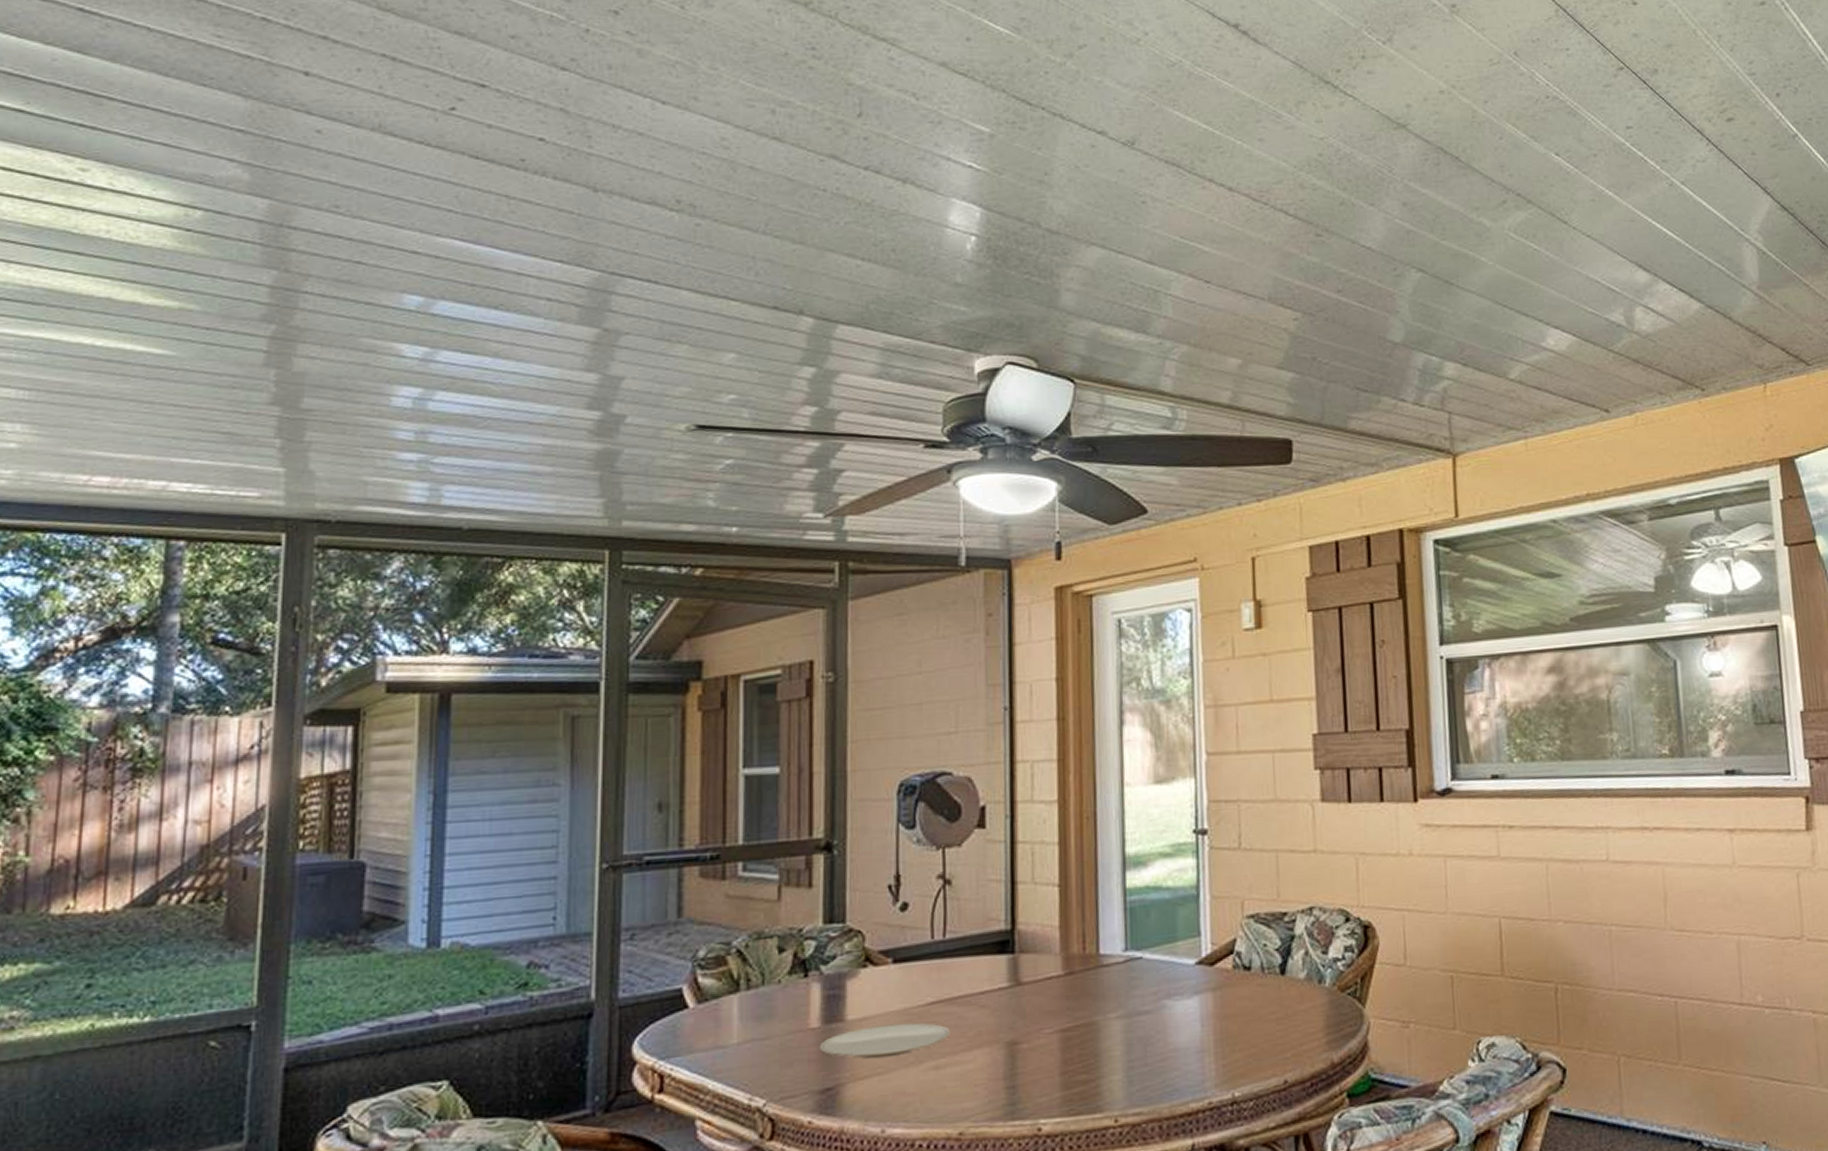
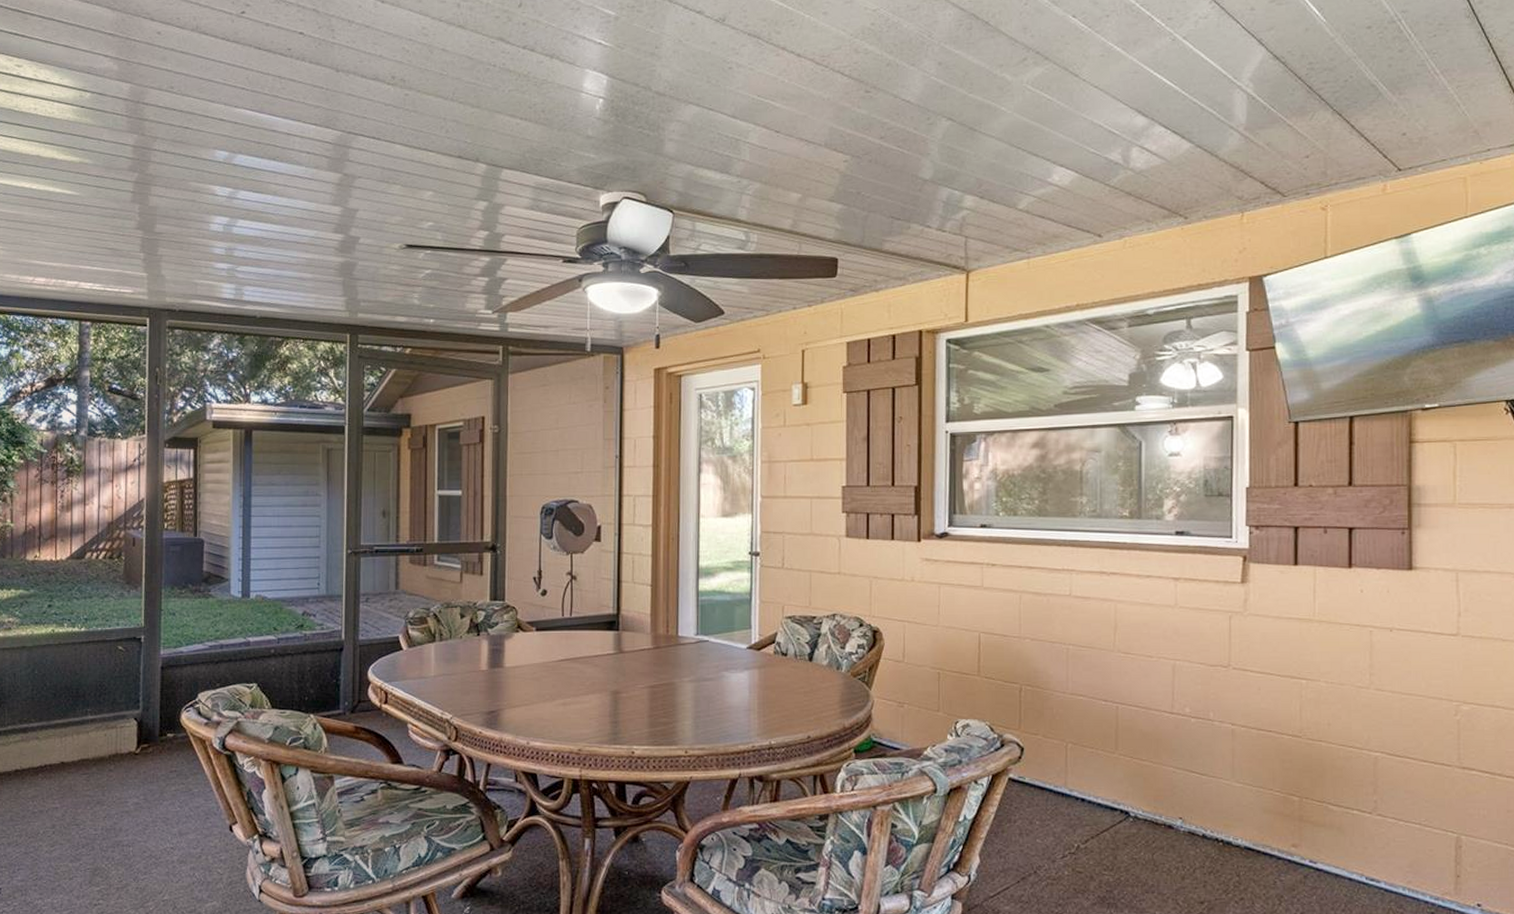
plate: present [819,1022,950,1059] -> none [487,672,574,694]

